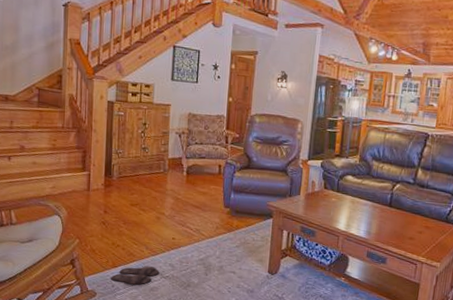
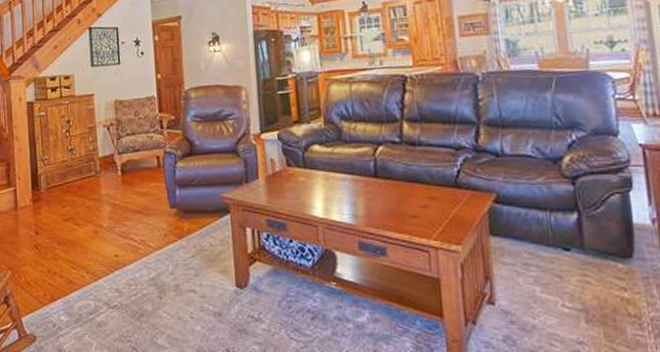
slippers: present [111,266,160,286] -> none [51,295,106,322]

